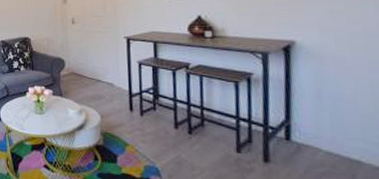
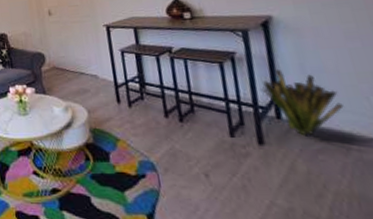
decorative plant: none [274,94,356,159] -> present [261,70,344,136]

